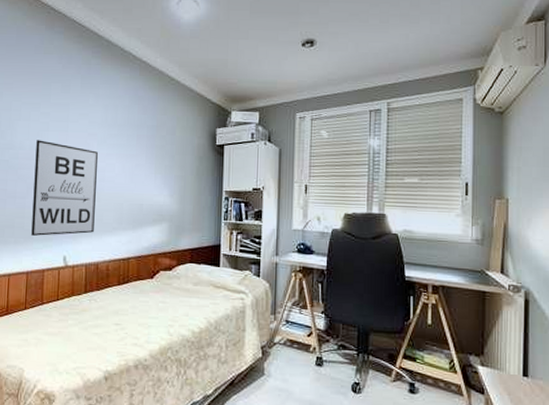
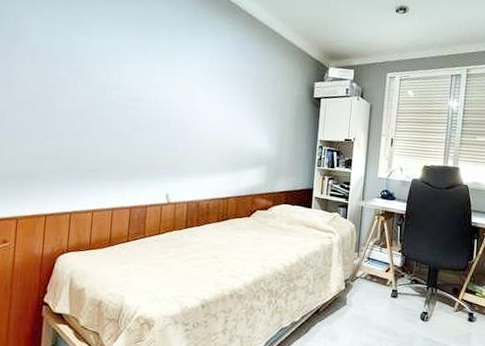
wall art: present [31,140,98,236] -> none [135,82,202,174]

